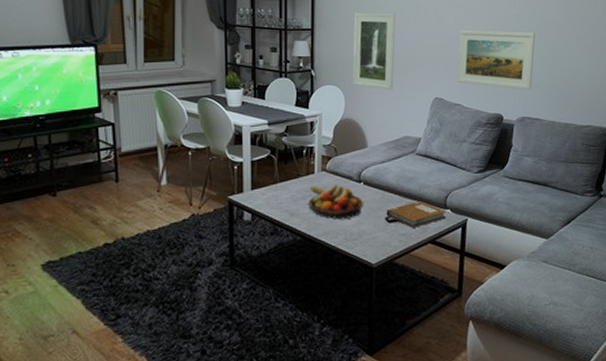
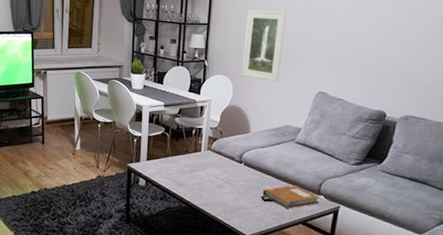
fruit bowl: present [308,183,364,220] -> none [194,162,243,195]
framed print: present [457,30,536,90] -> none [342,29,430,90]

